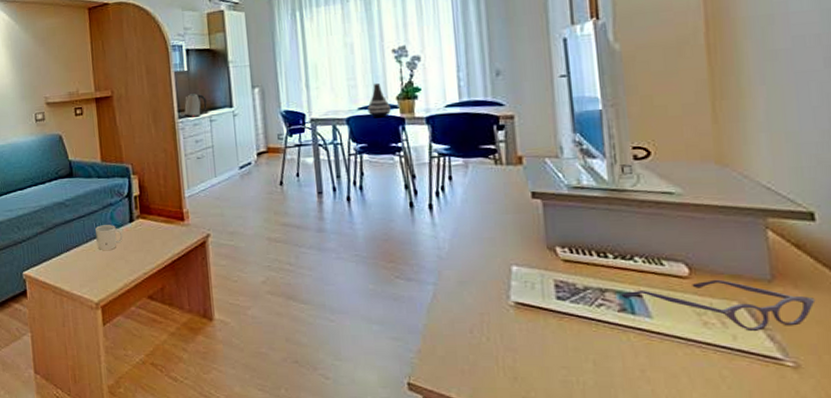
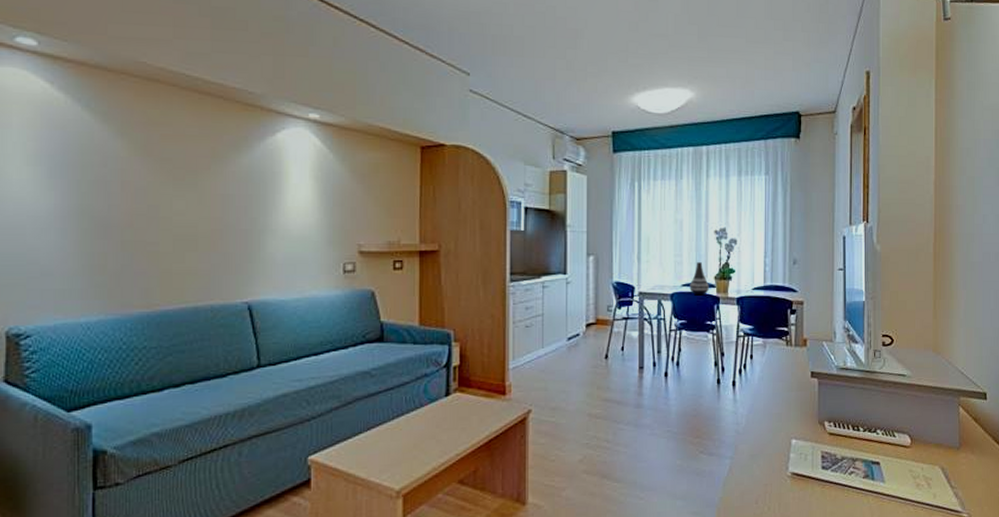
mug: present [95,225,123,251] -> none [405,399,436,430]
kettle: present [184,92,207,118] -> none [517,255,541,283]
eyeglasses: present [621,279,816,331] -> none [866,448,983,490]

